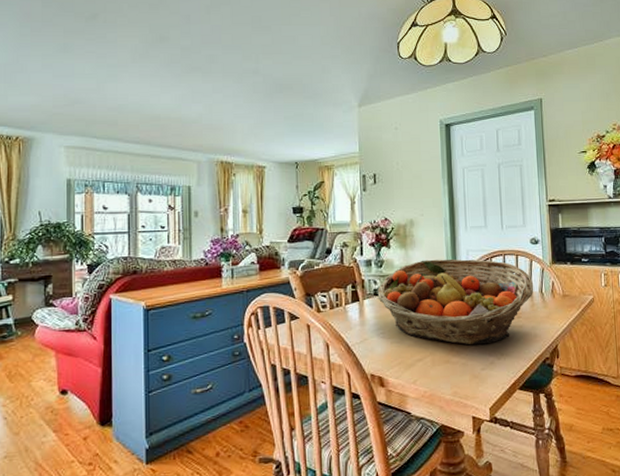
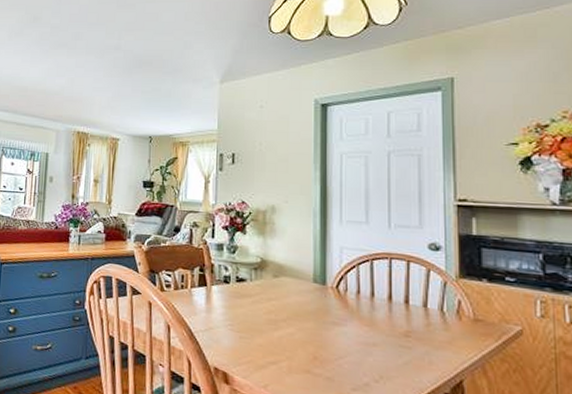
fruit basket: present [377,258,534,345] -> none [228,251,431,361]

